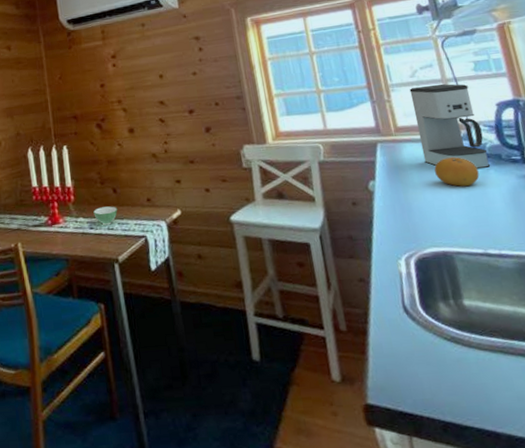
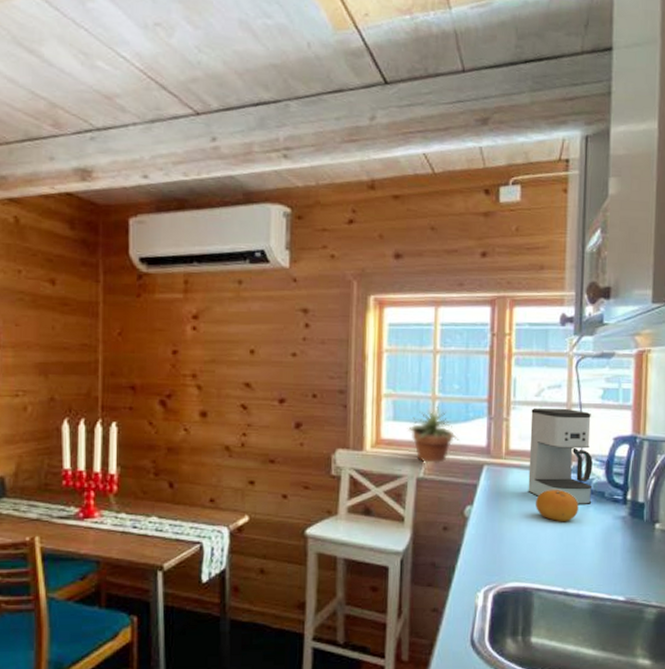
bowl: present [93,206,118,226] -> none [140,503,172,526]
potted plant: none [300,98,349,148] -> present [407,407,459,463]

